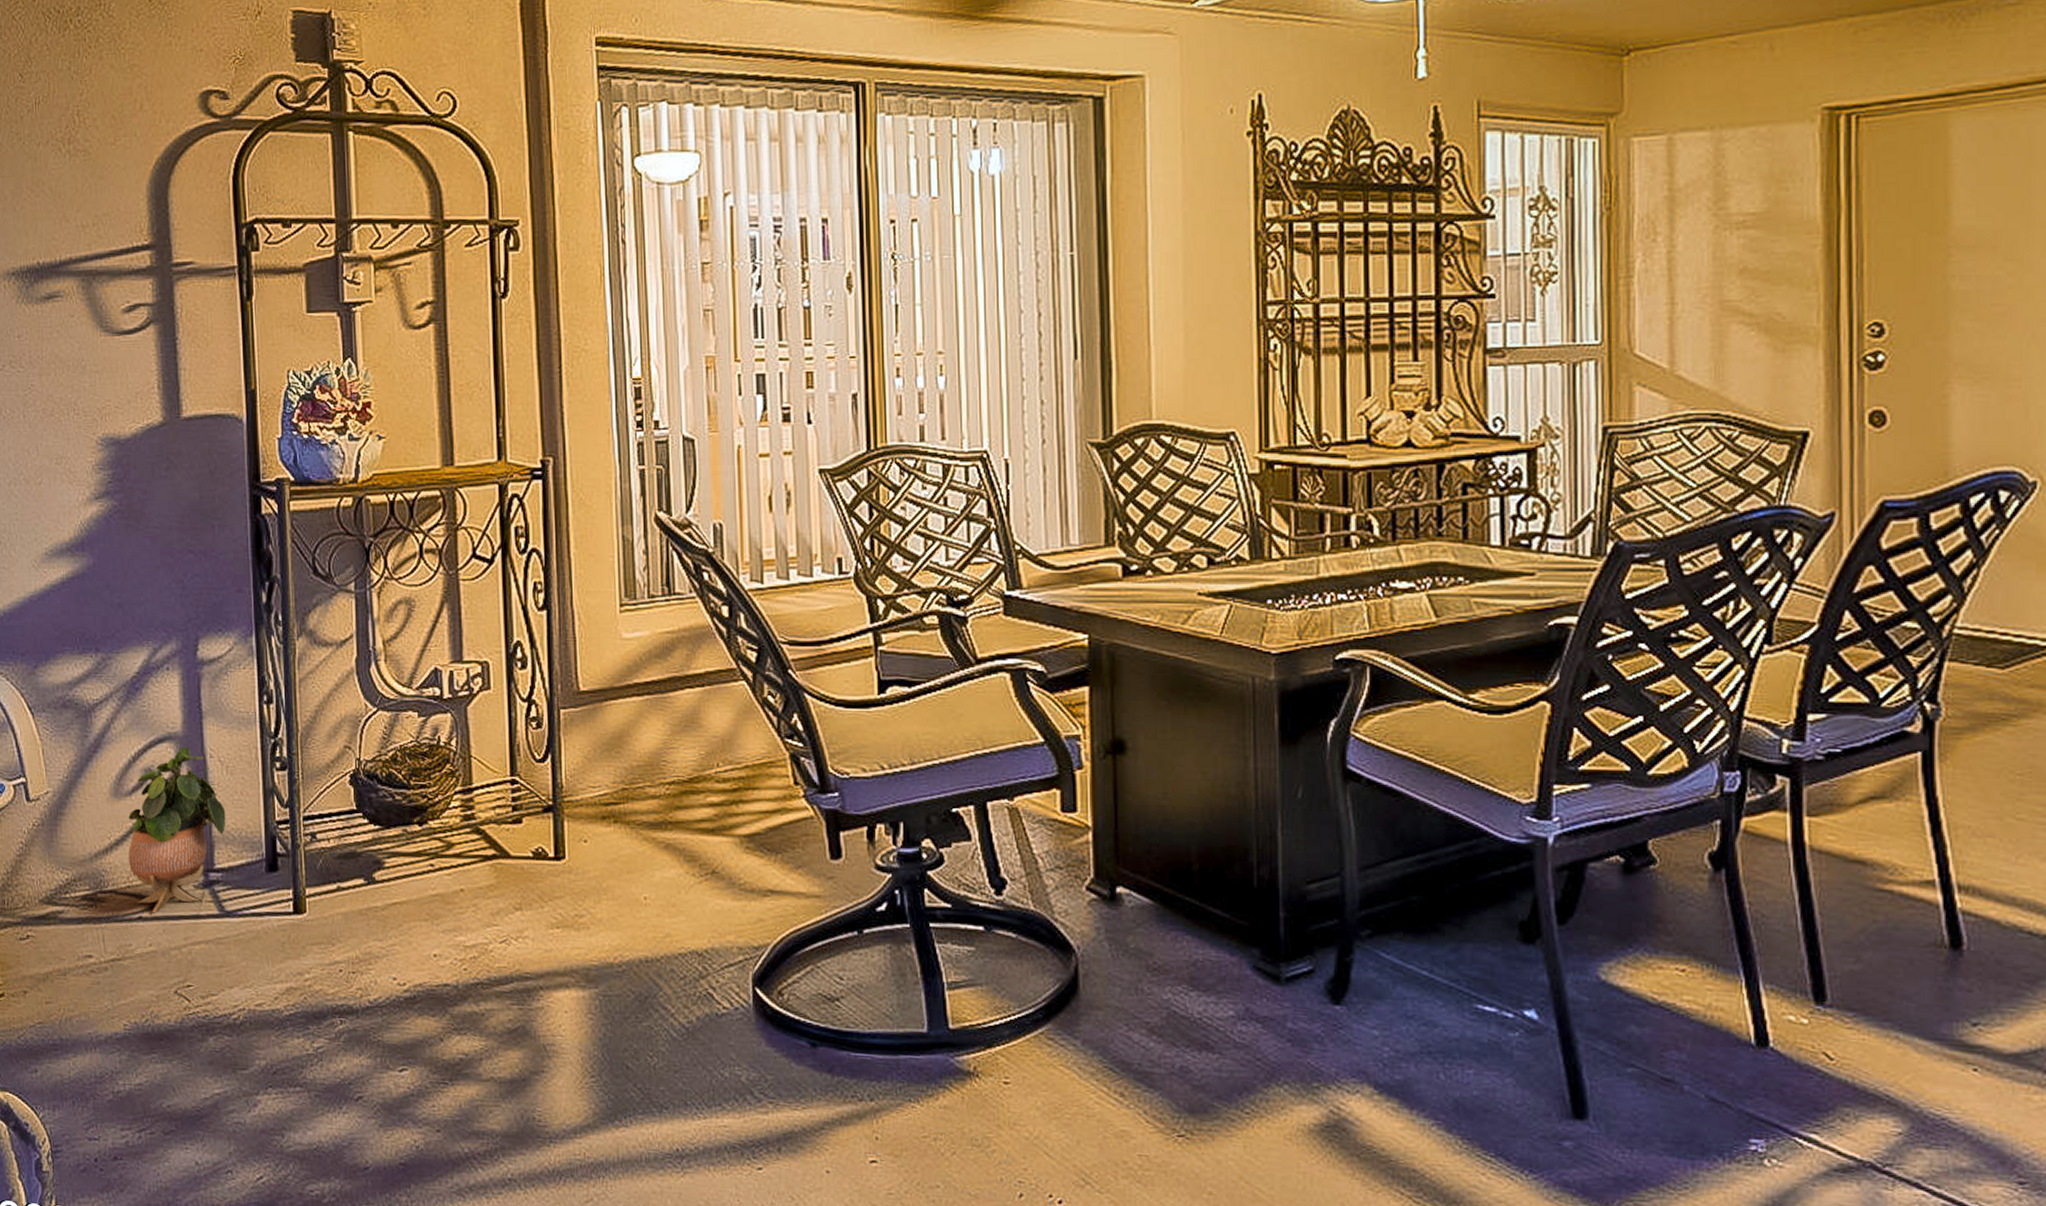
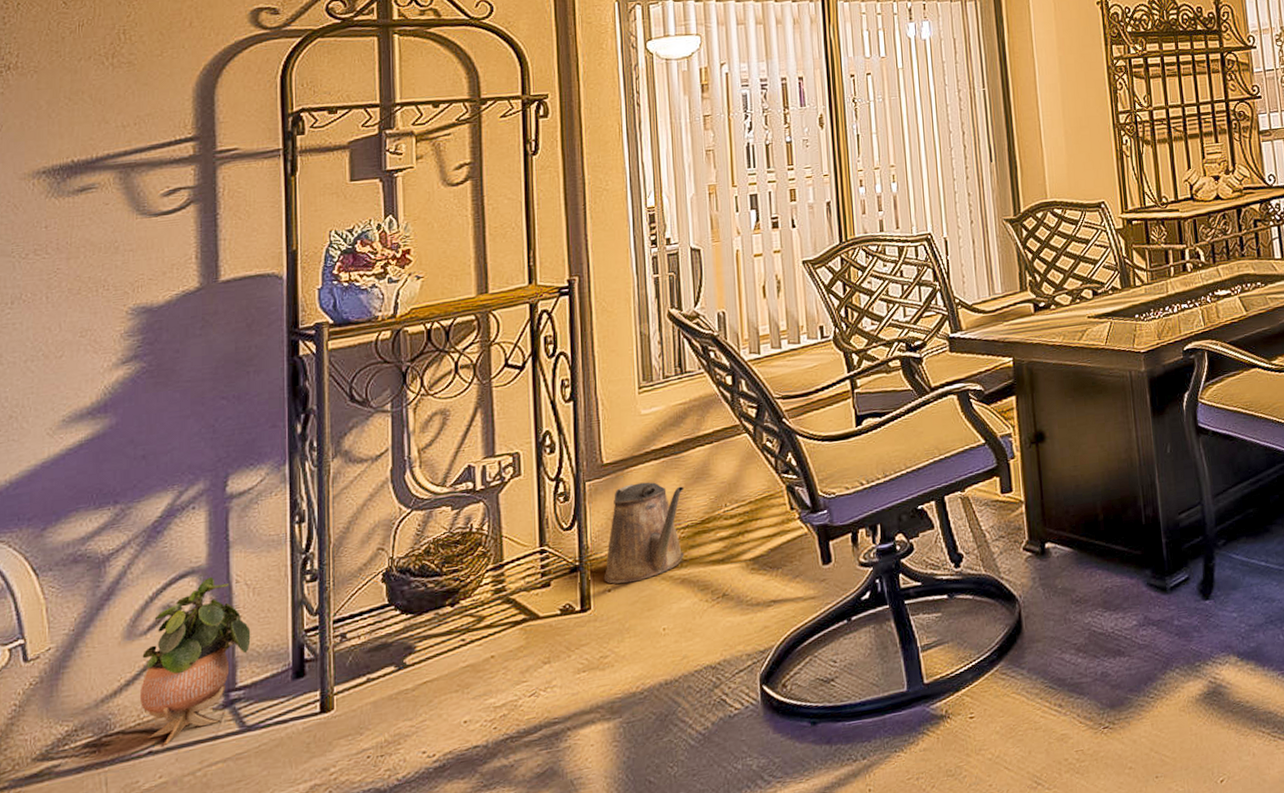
watering can: none [579,720,671,837] -> present [603,482,685,584]

